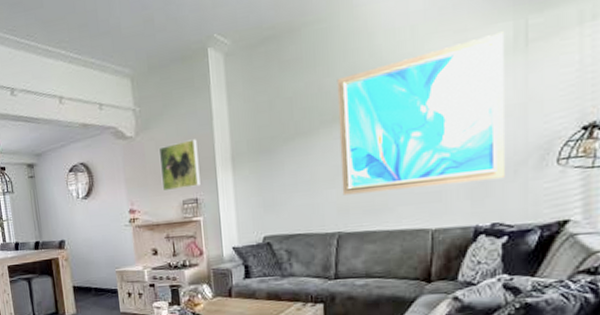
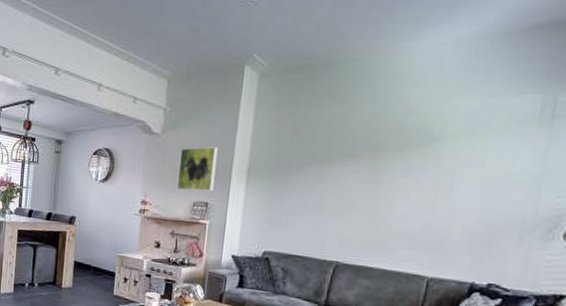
wall art: present [337,31,504,196] -> none [347,102,532,243]

